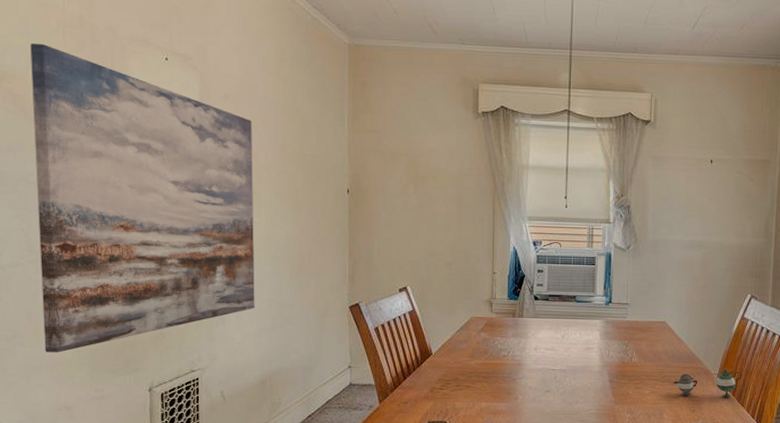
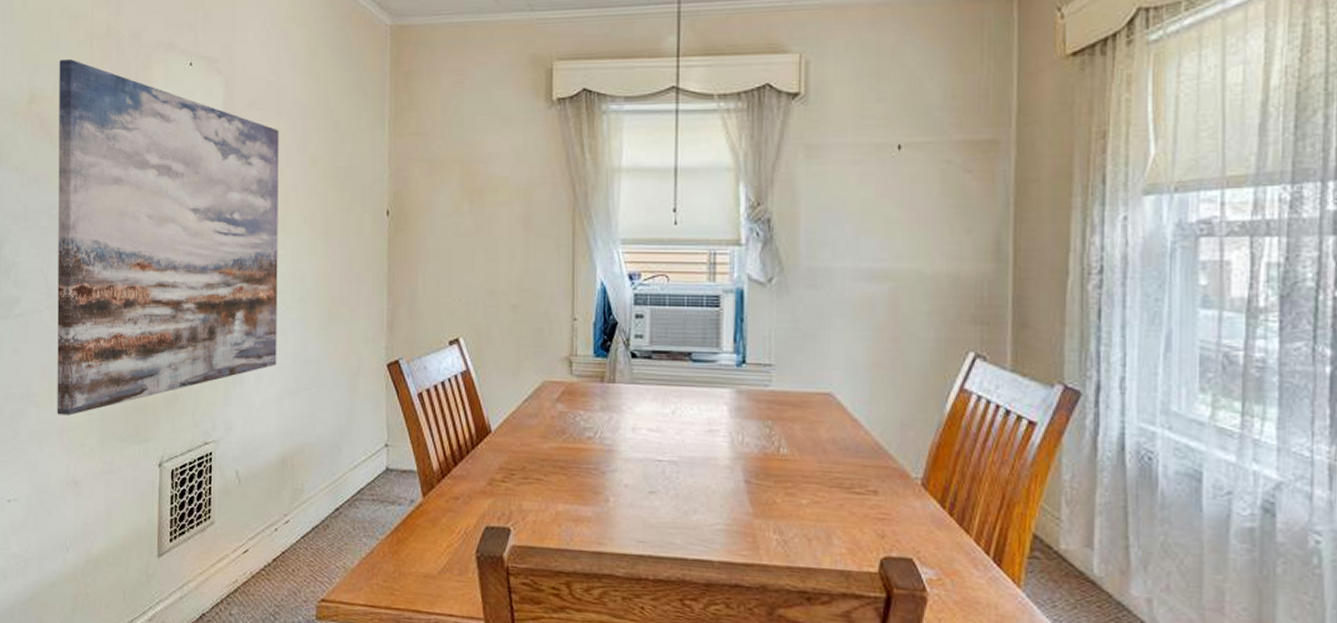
teapot: present [673,369,742,398] -> none [846,470,965,518]

